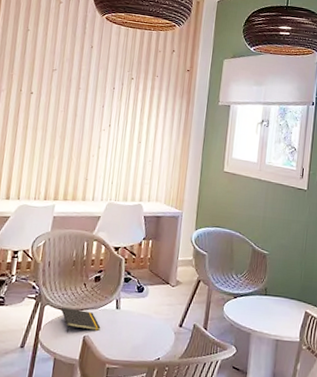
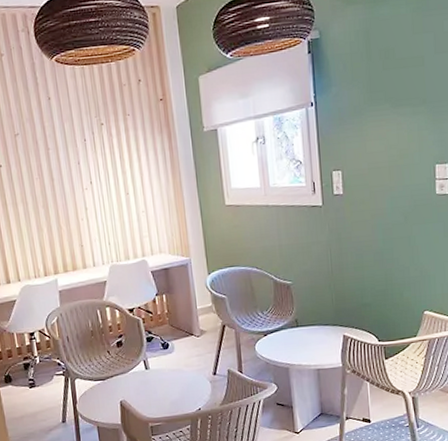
notepad: present [61,307,101,333] -> none [92,377,135,401]

